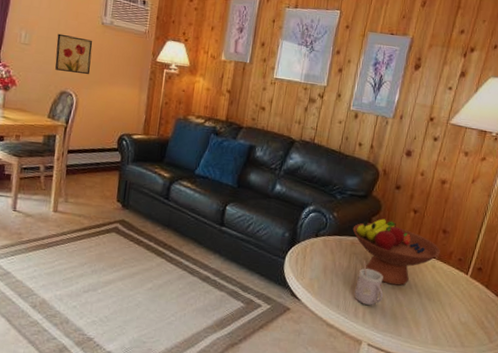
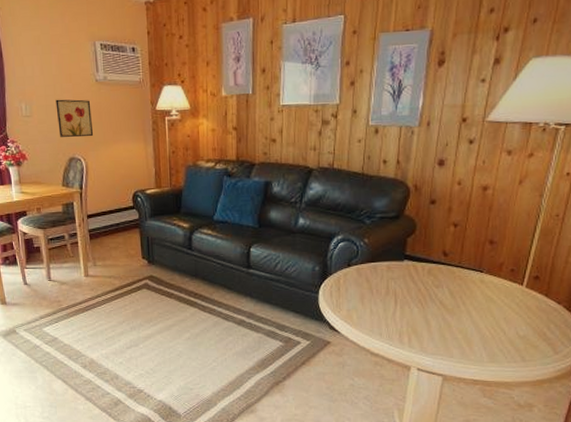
fruit bowl: present [352,219,440,286] -> none [387,238,489,306]
mug: present [354,260,384,306] -> none [397,284,429,330]

